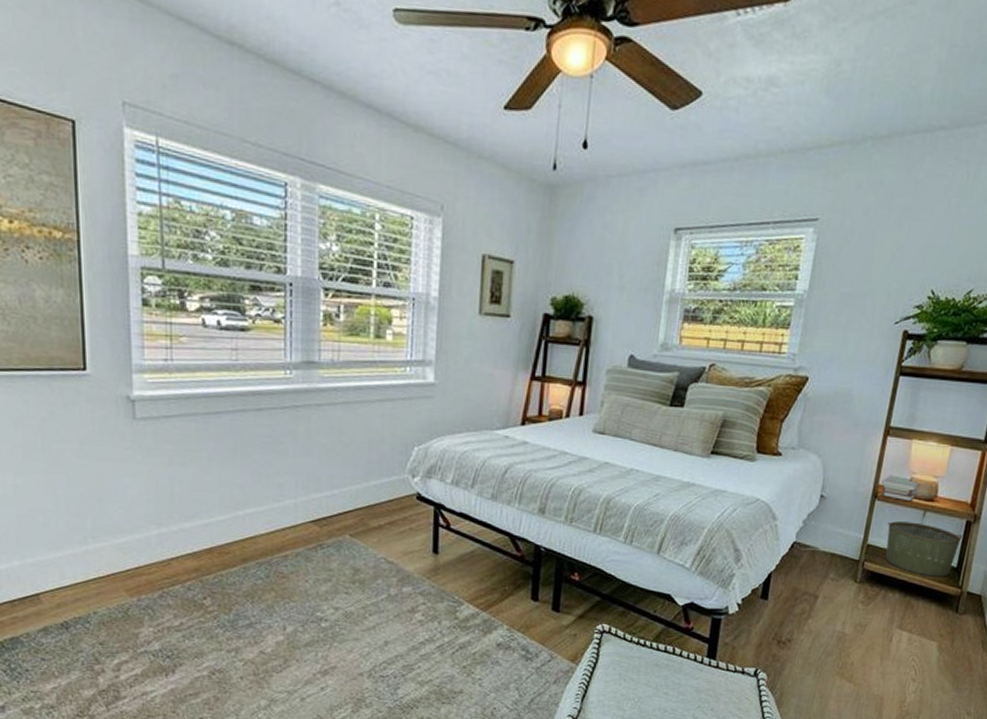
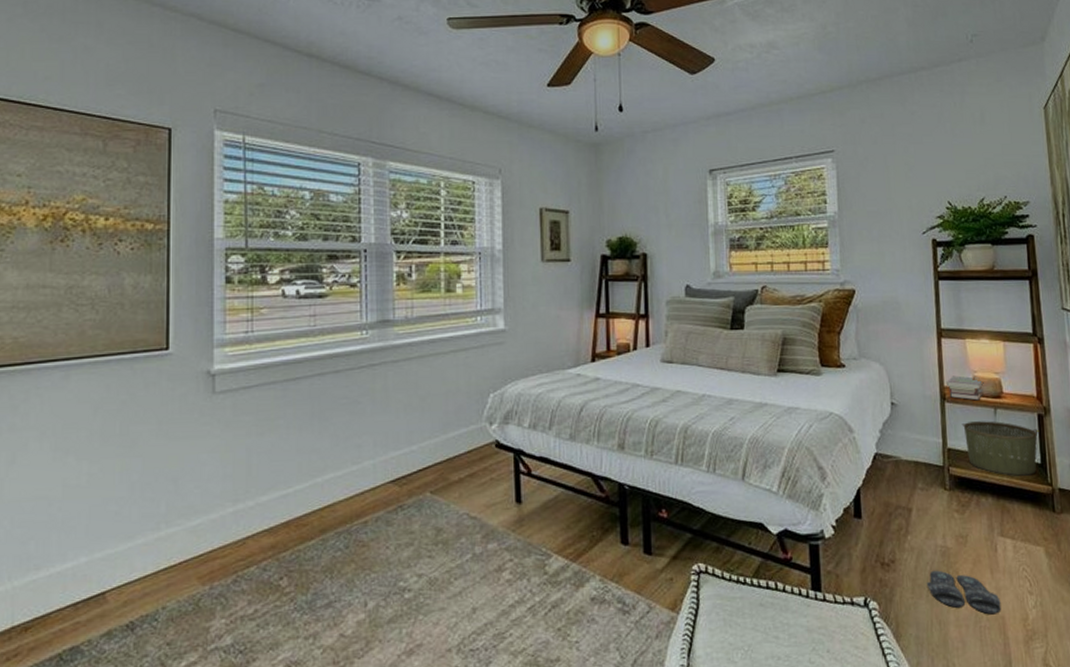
slippers: none [816,652,884,695] -> present [926,570,1001,615]

